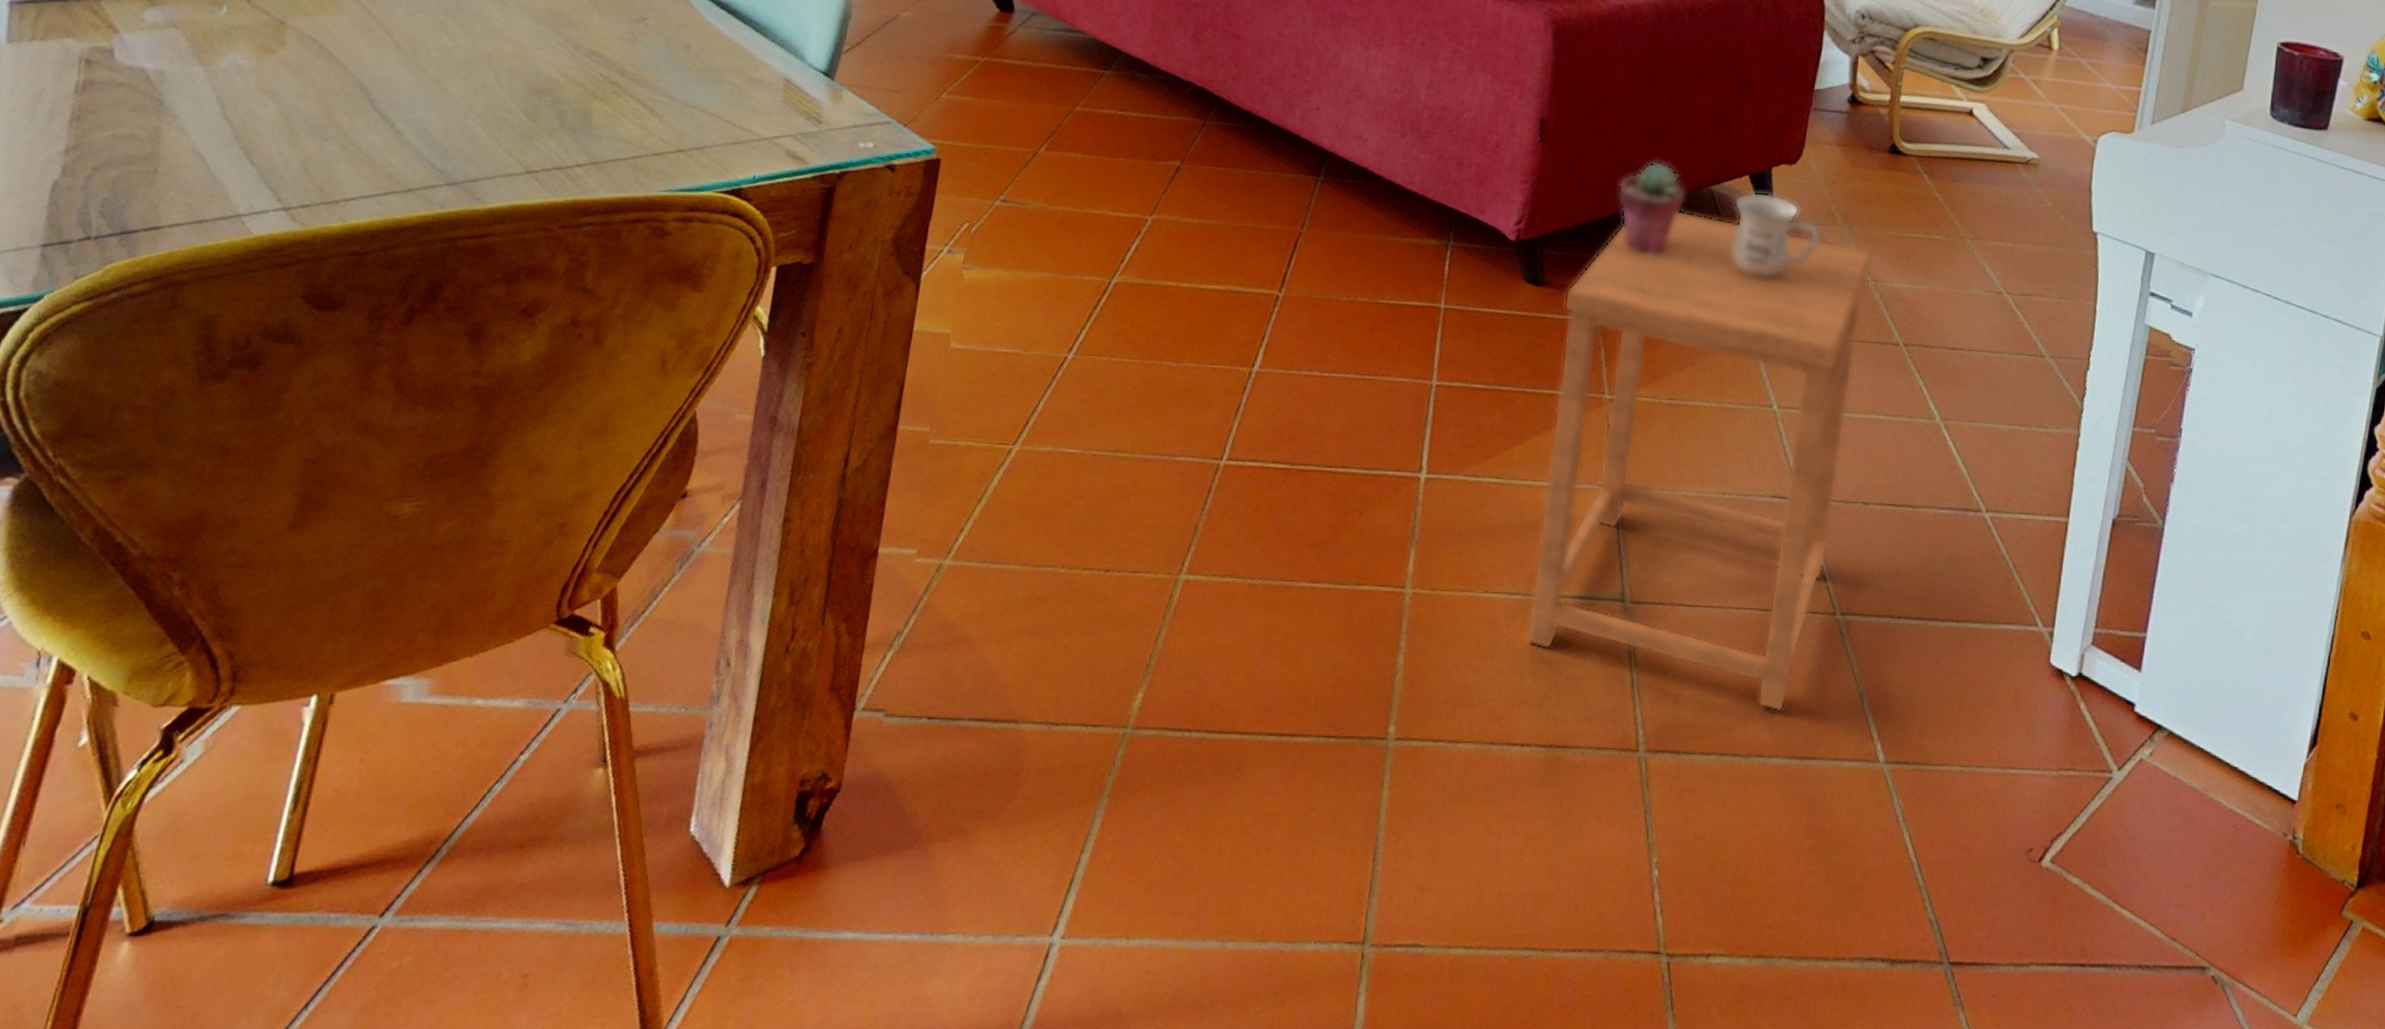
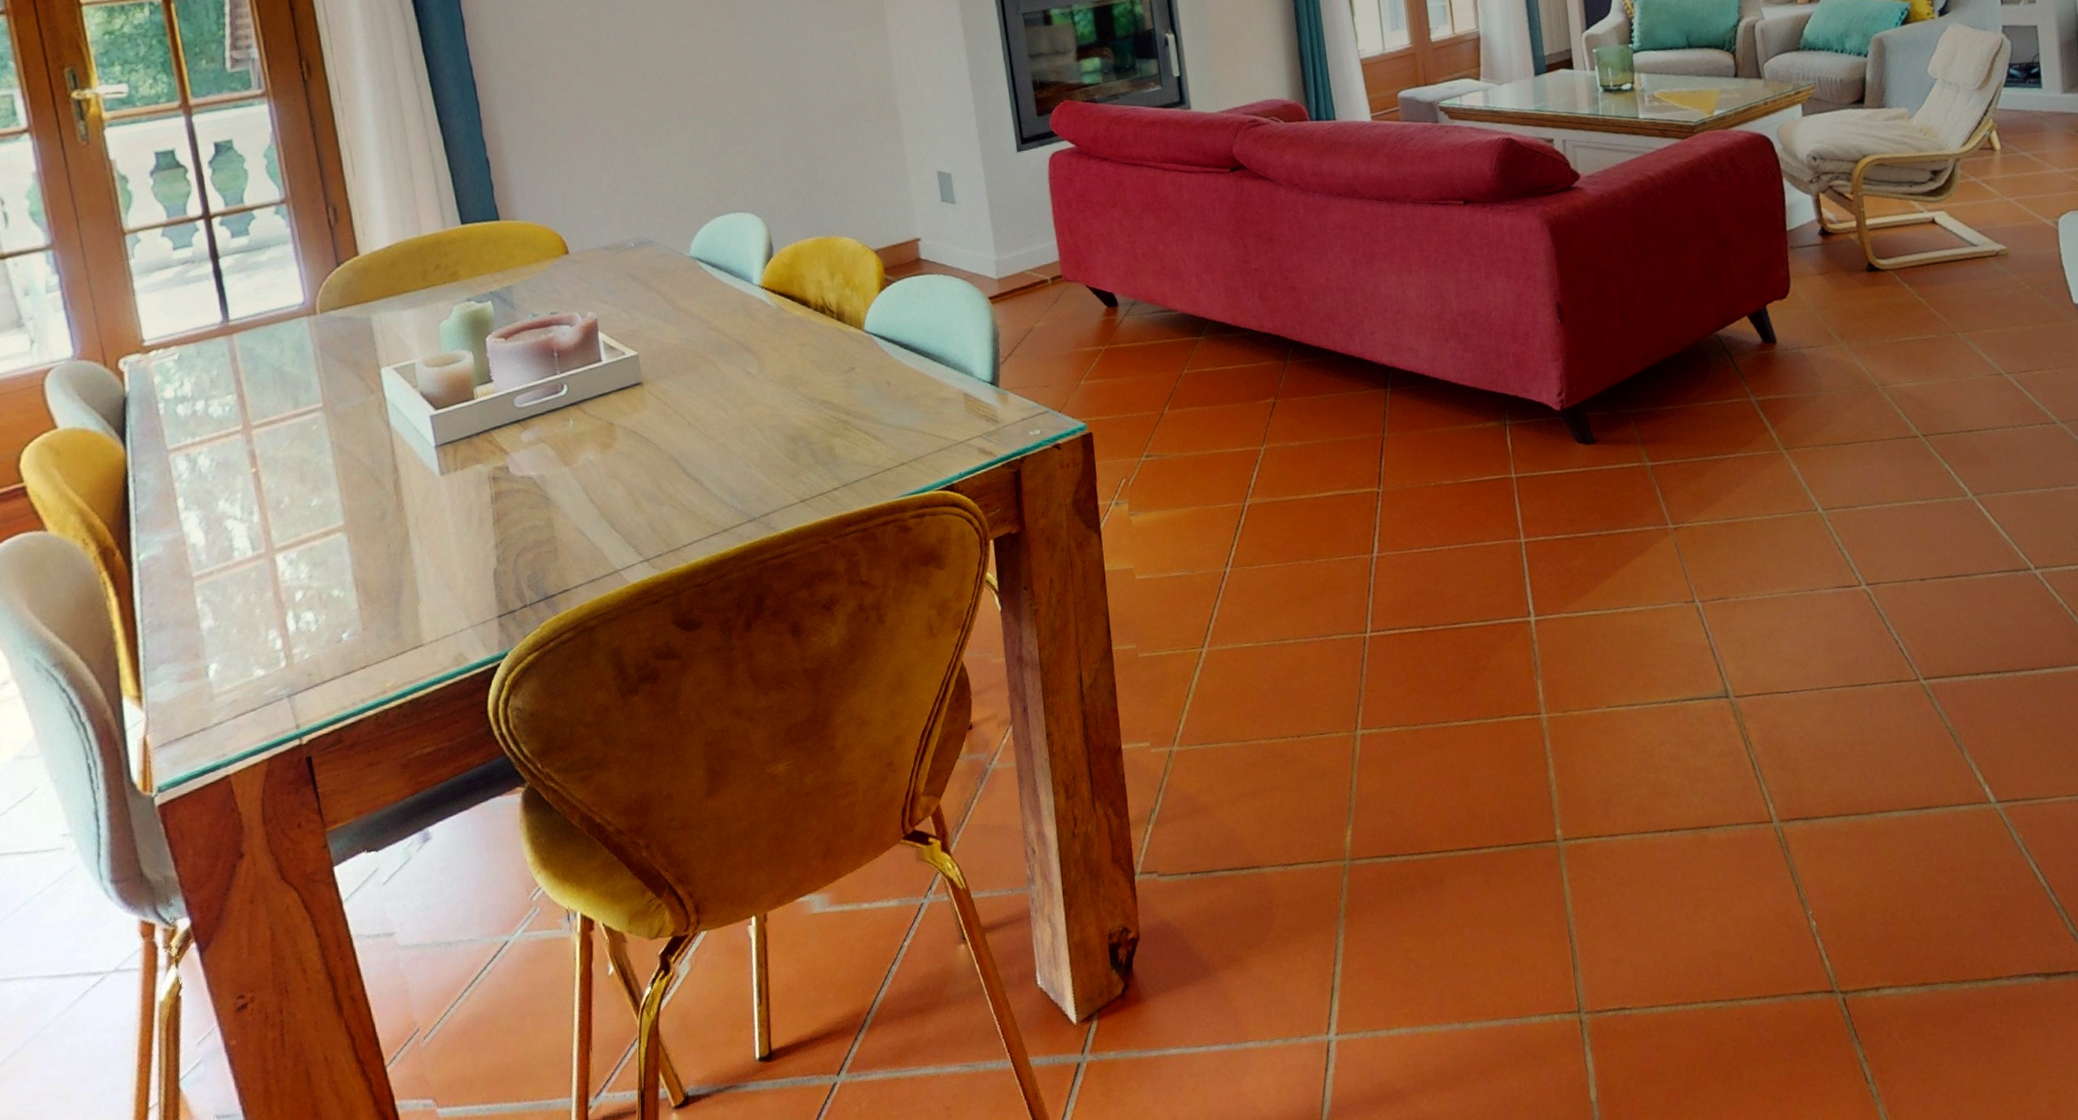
side table: present [1525,210,1873,712] -> none [1613,357,1900,772]
potted succulent: present [1617,161,1687,255] -> none [1636,319,1698,401]
mug: present [1732,191,1823,278] -> none [1739,327,1827,402]

